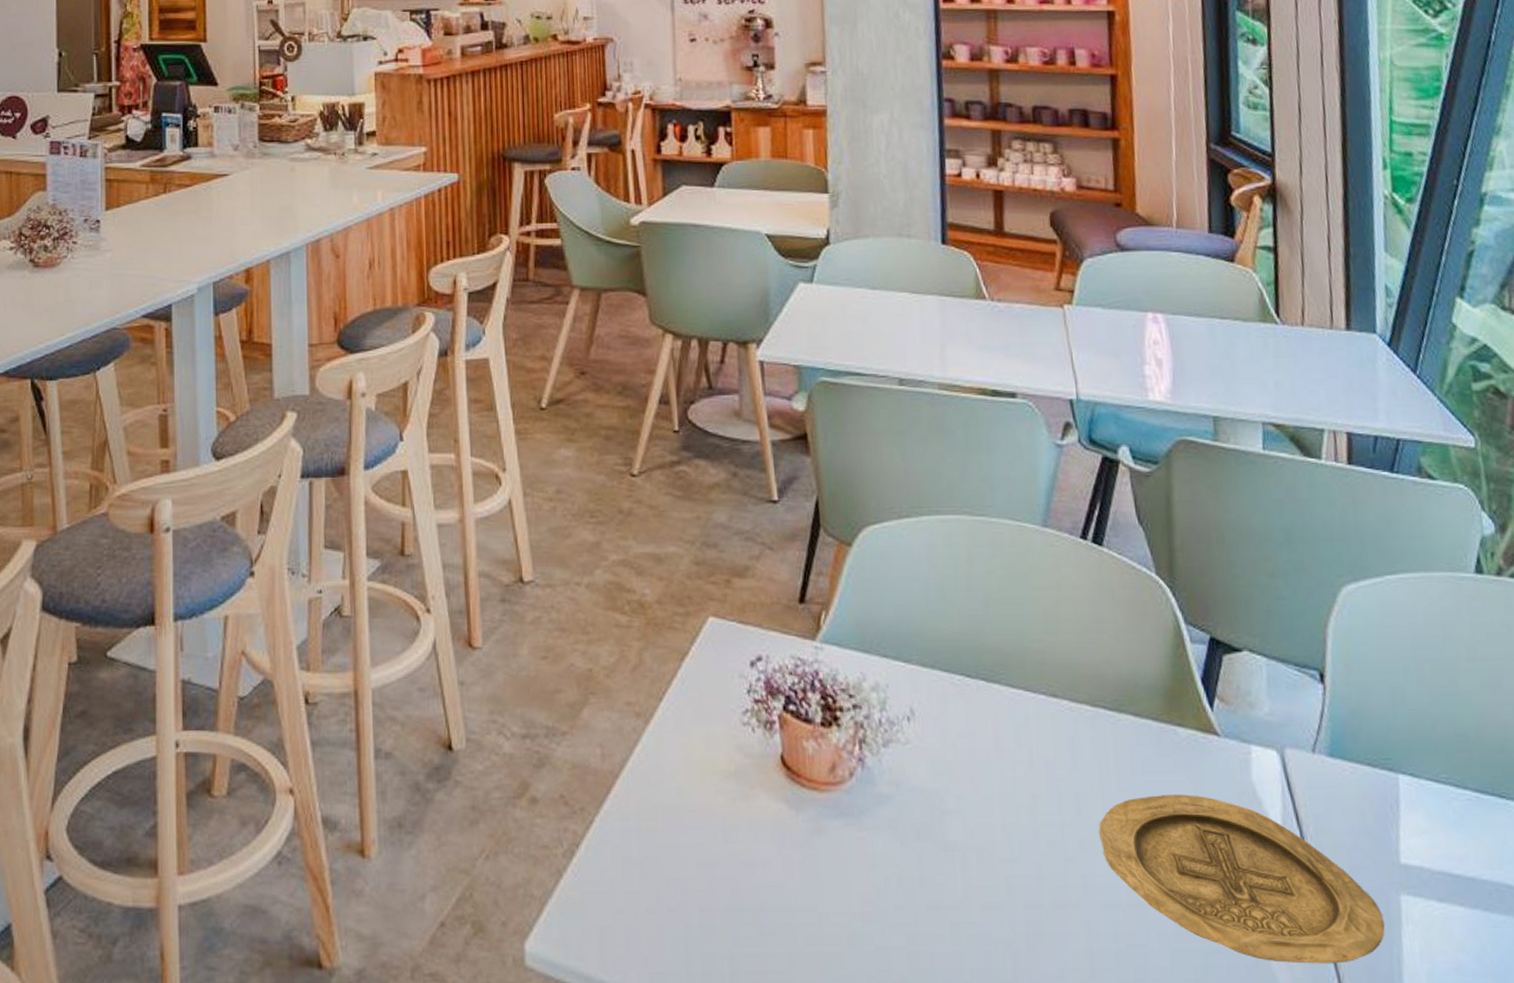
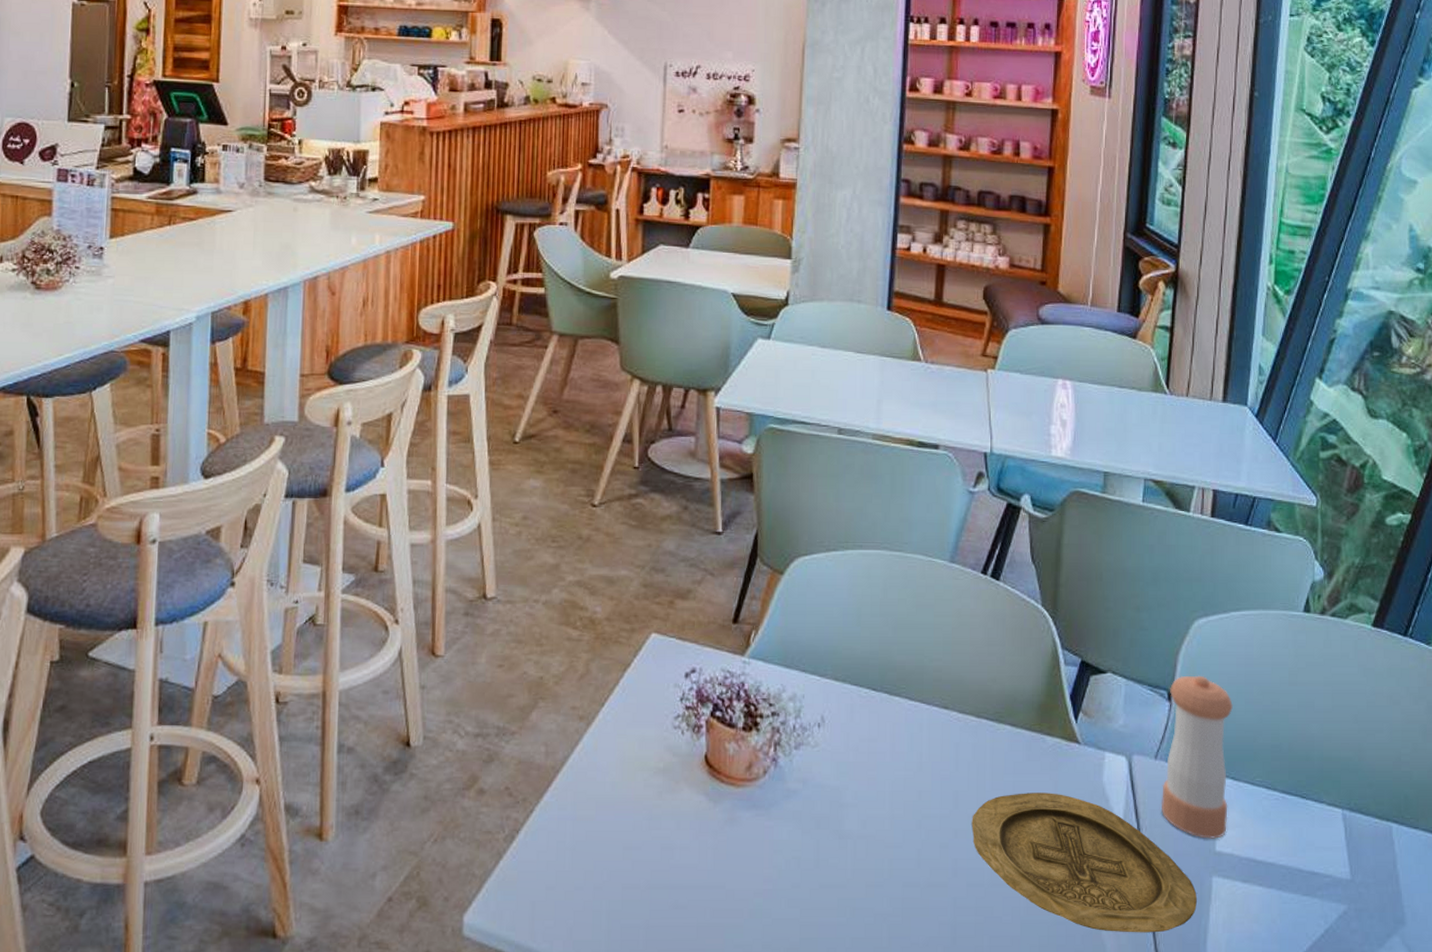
pepper shaker: none [1321,651,1411,849] -> present [1161,675,1233,839]

